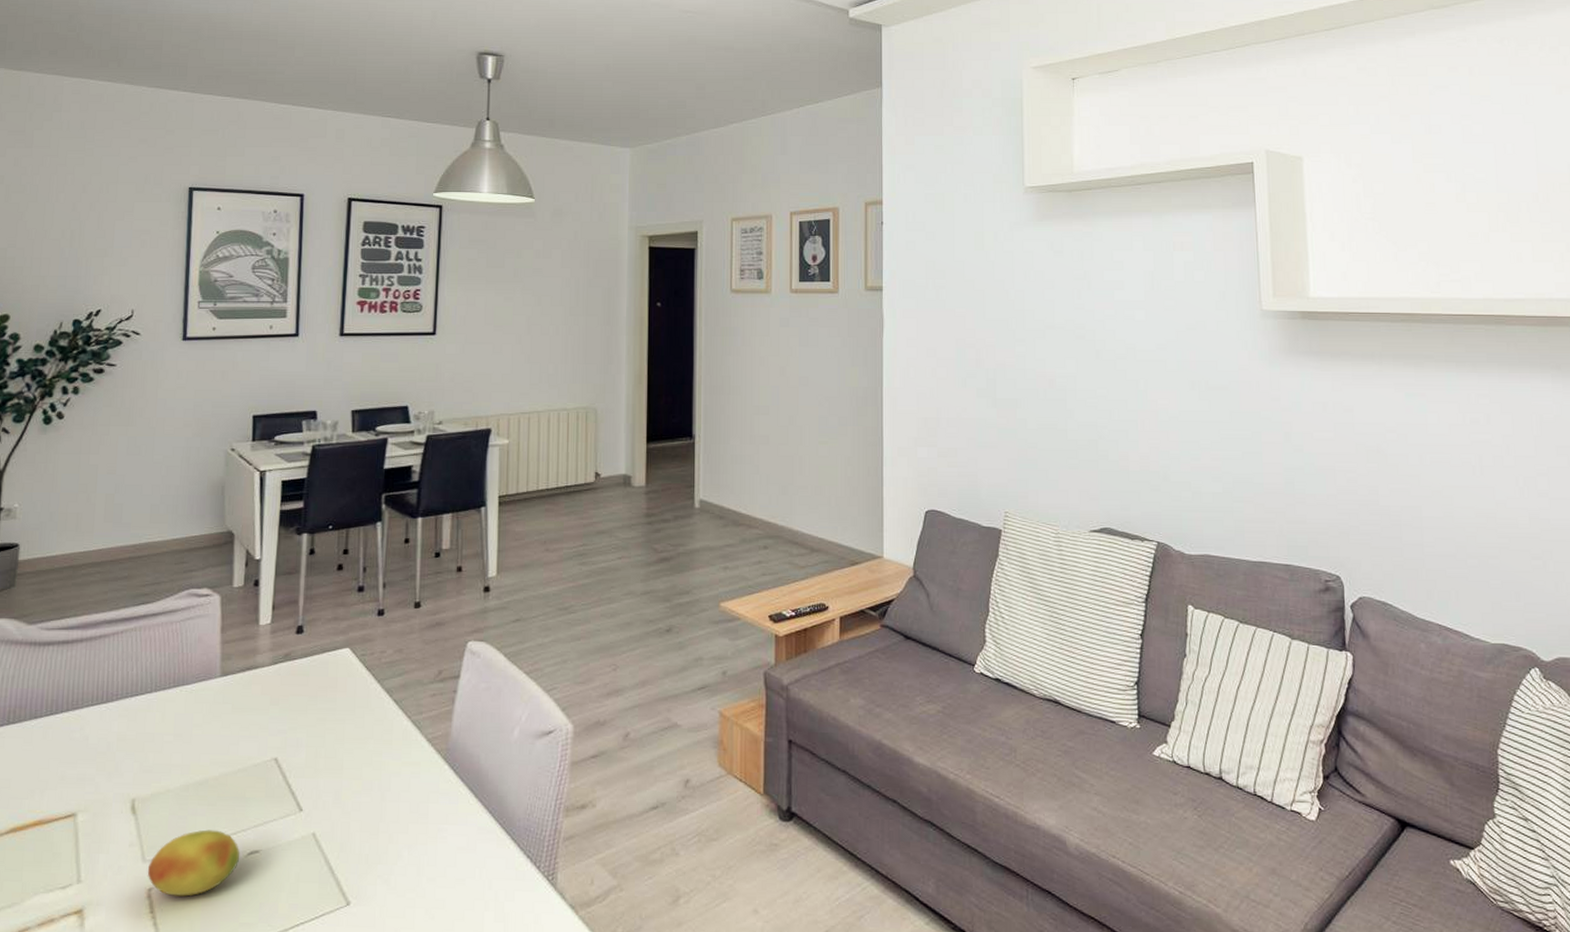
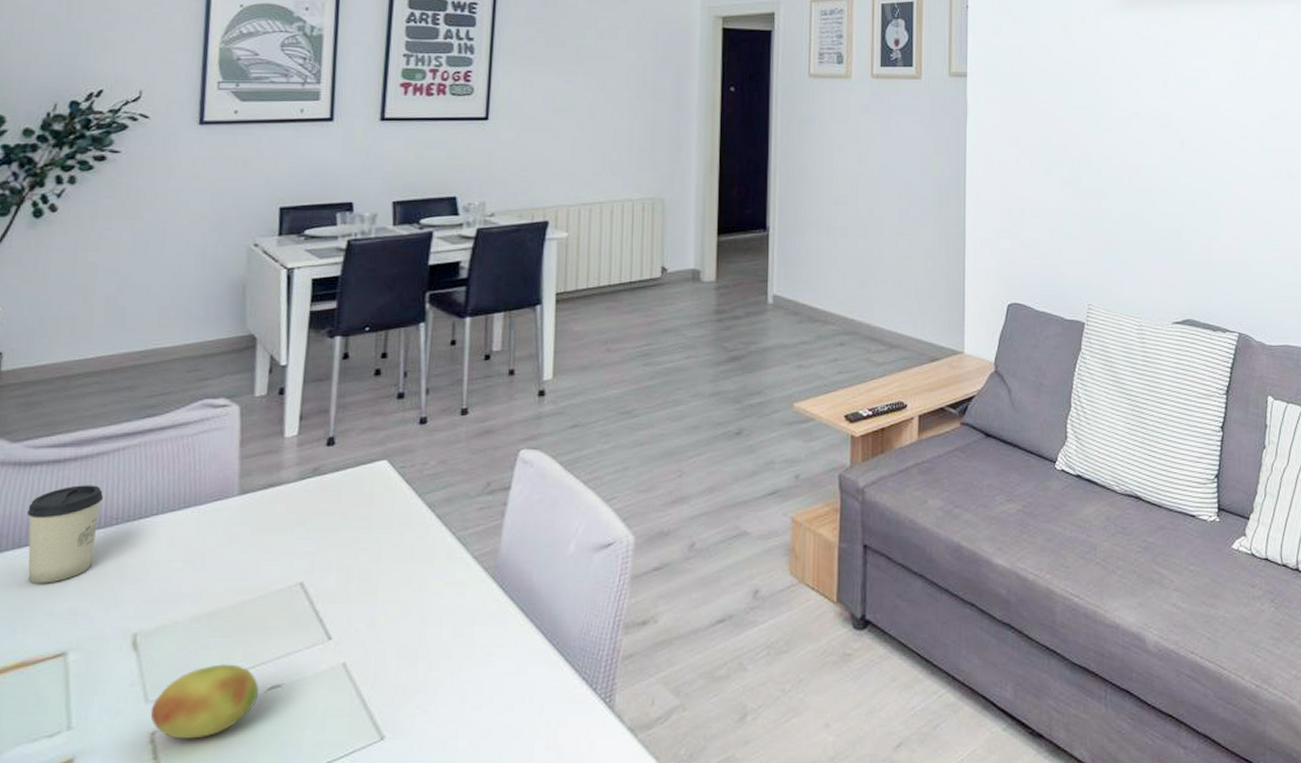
cup: none [41,664,105,751] -> present [26,485,103,583]

